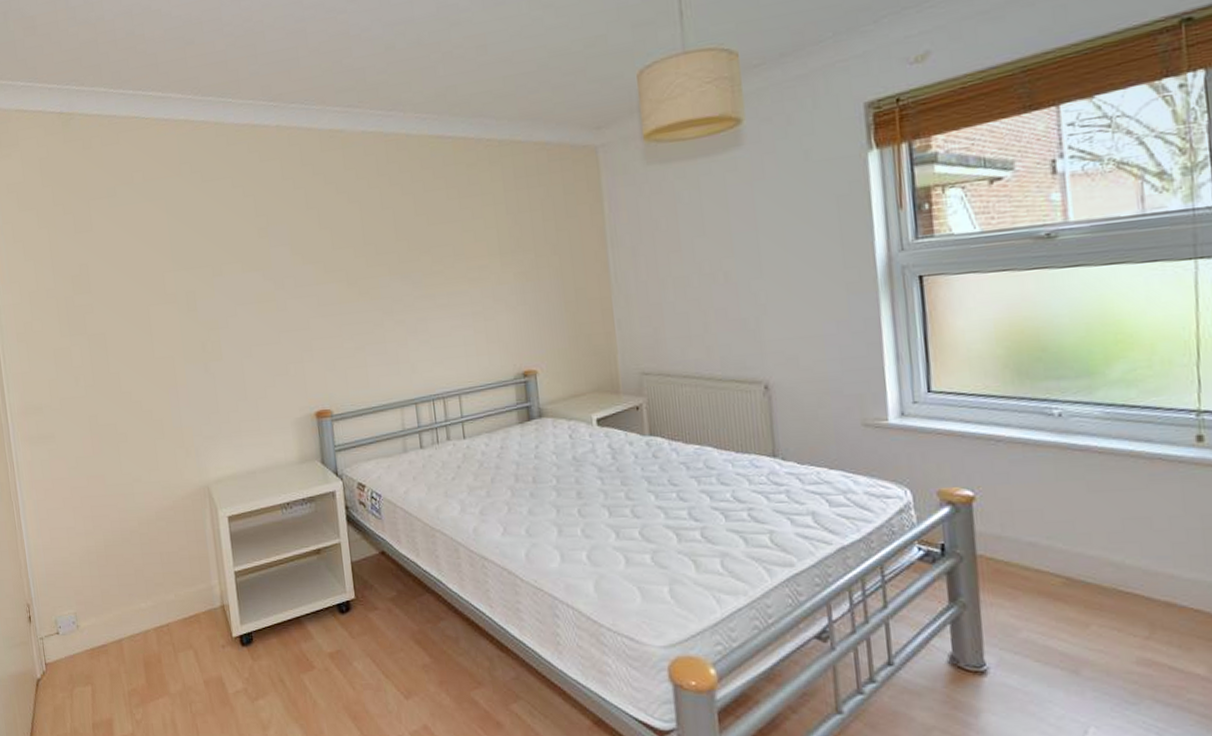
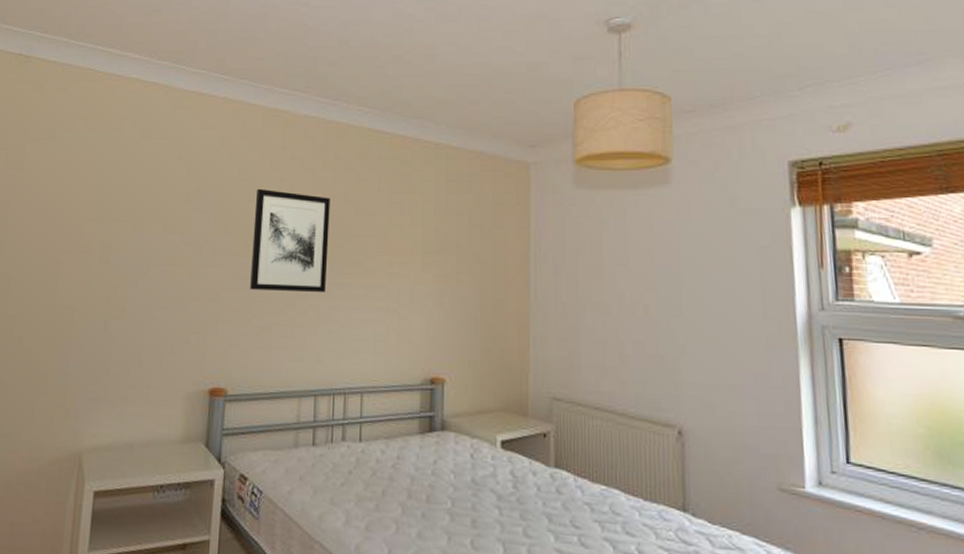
wall art: none [327,212,410,314] -> present [250,188,330,292]

